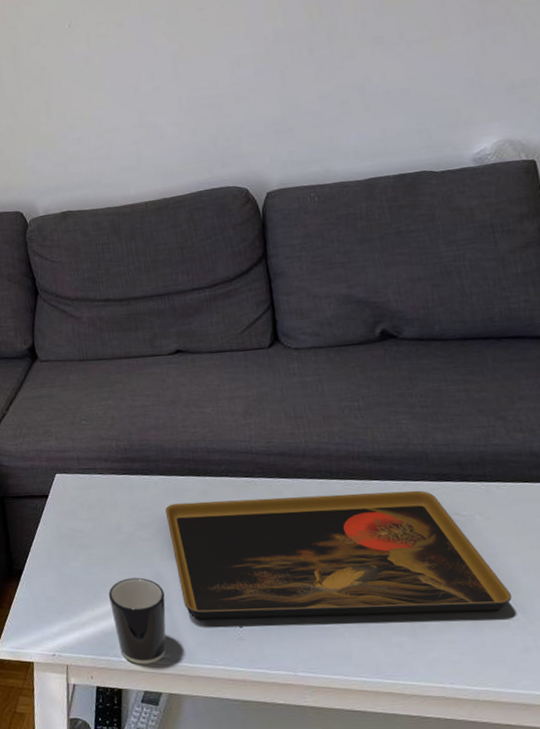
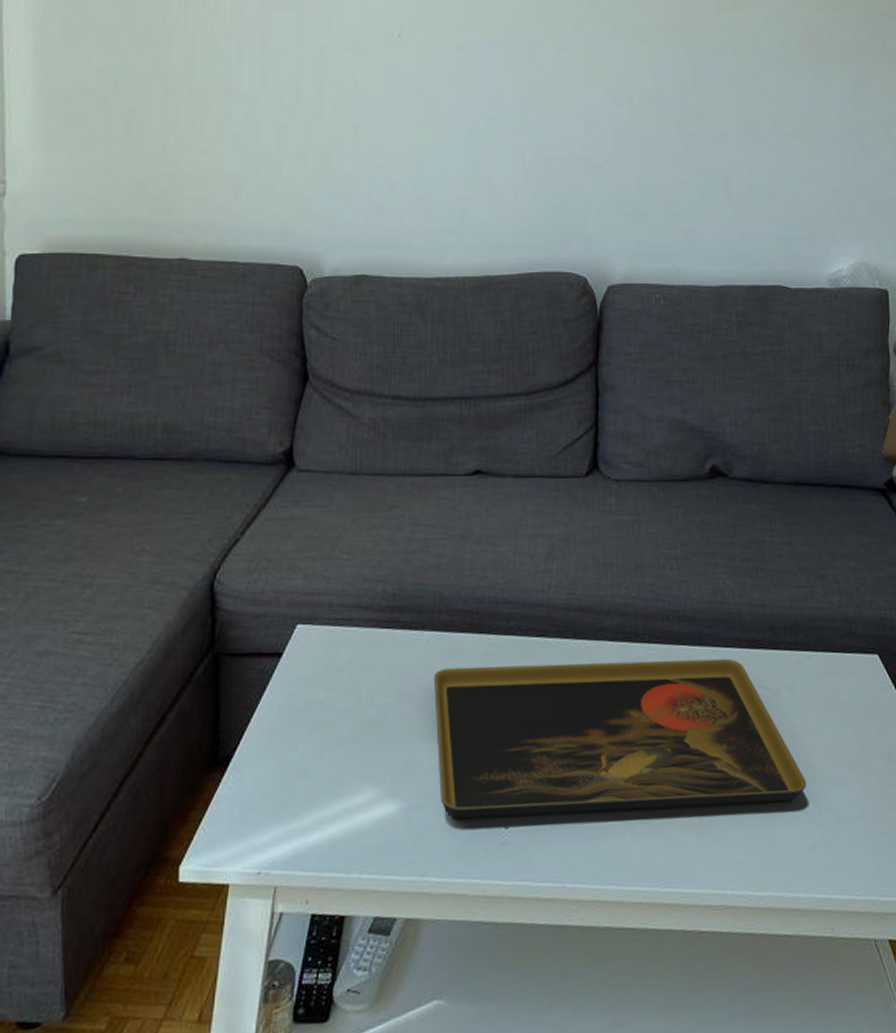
mug: present [108,577,167,665] -> none [344,765,418,882]

